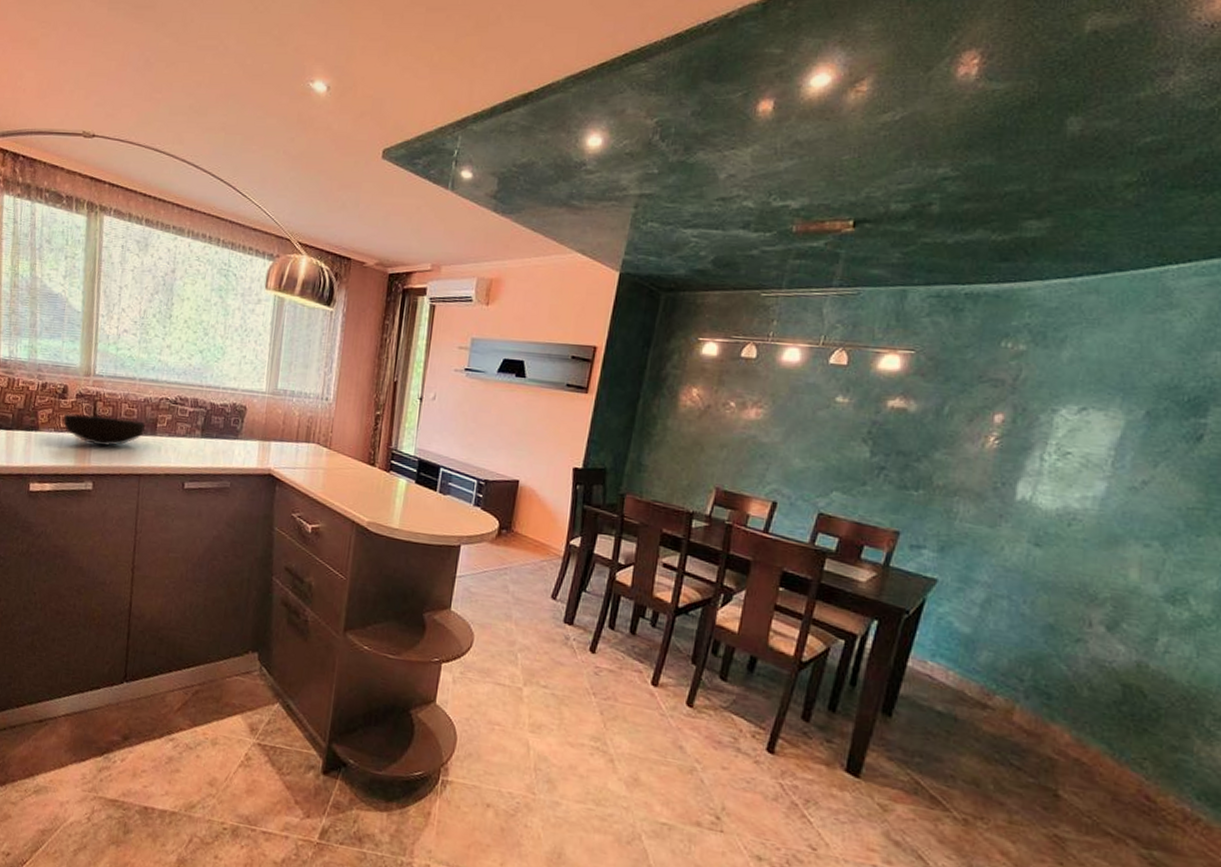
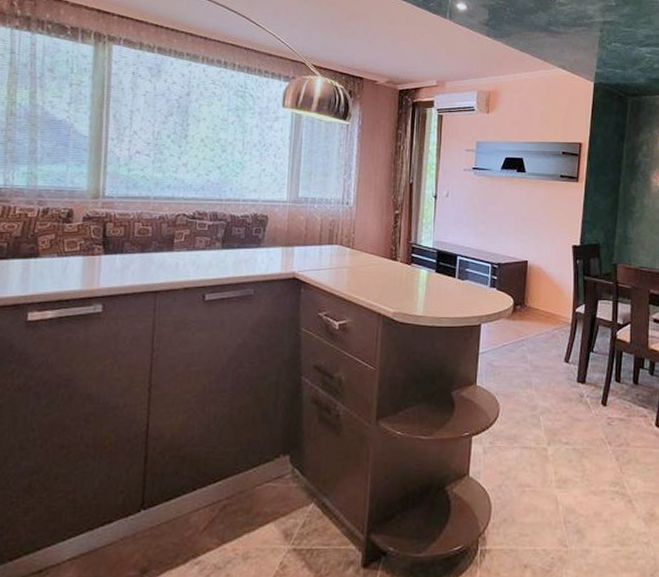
bowl: present [62,413,145,446] -> none [67,236,161,267]

